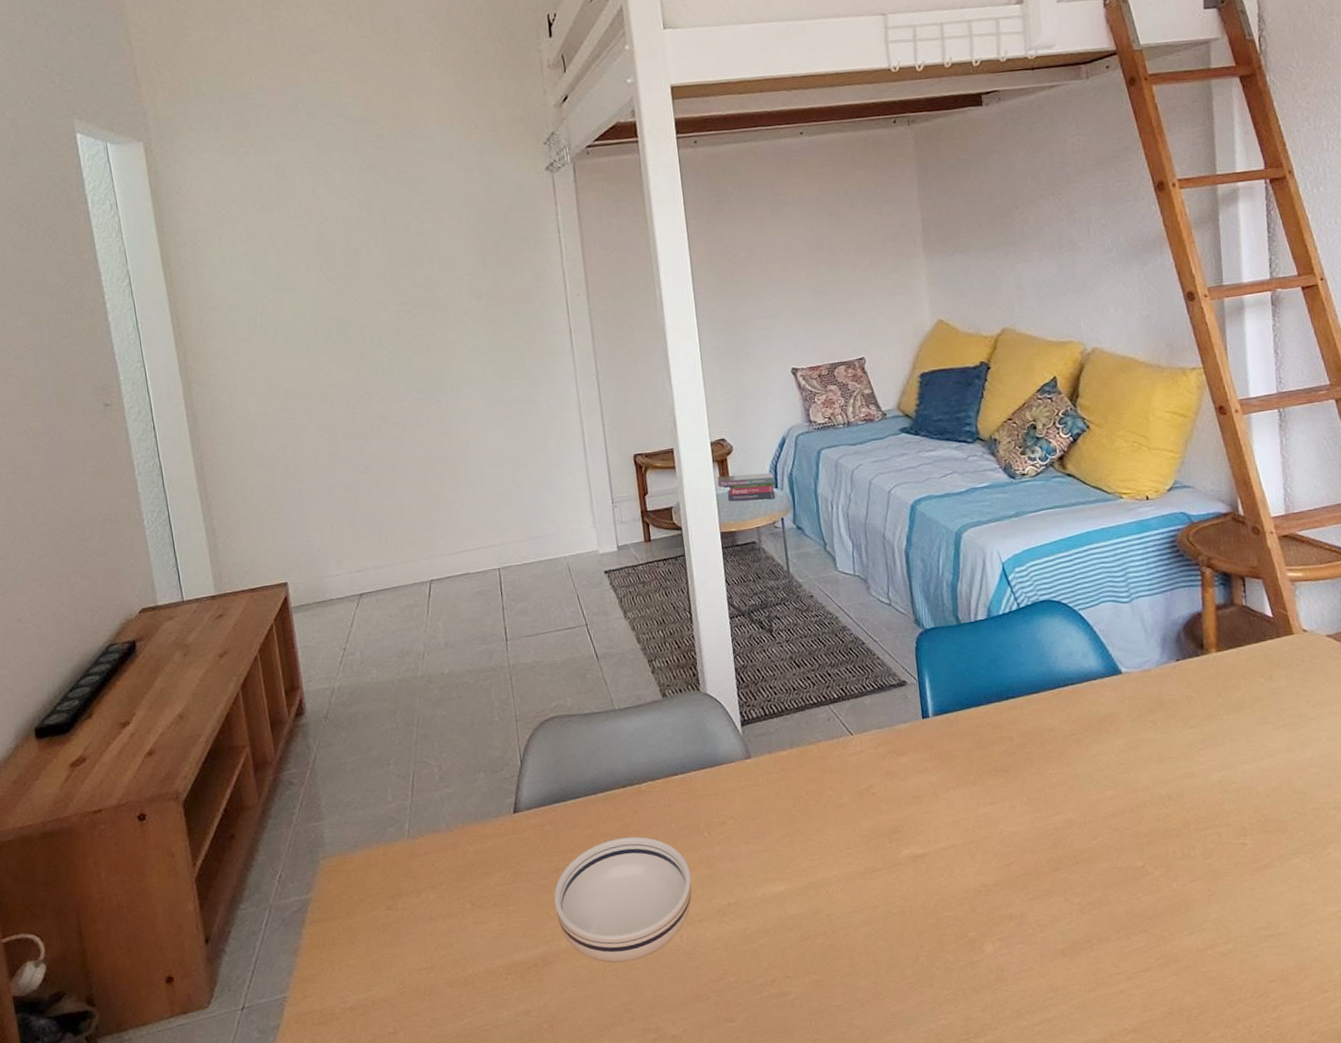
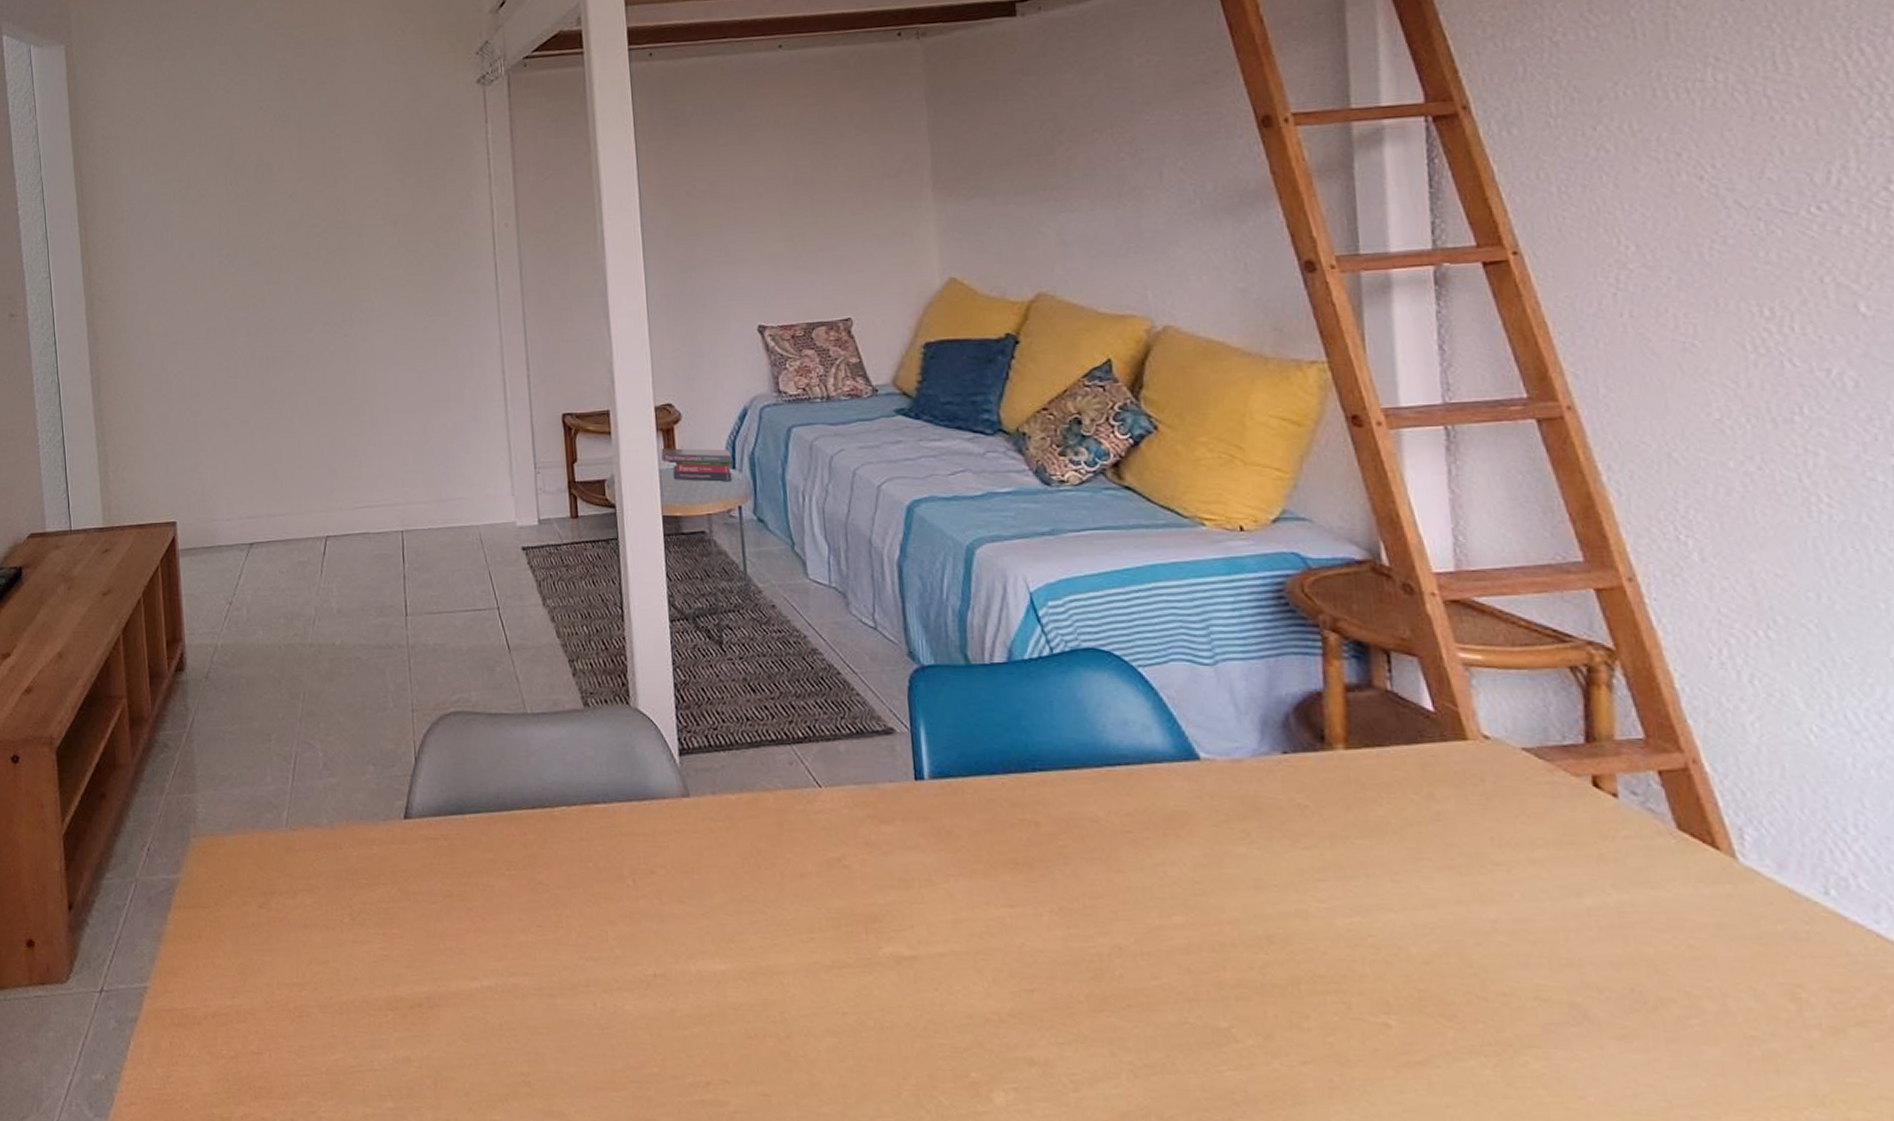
bowl: present [553,836,692,963] -> none [444,869,610,1023]

